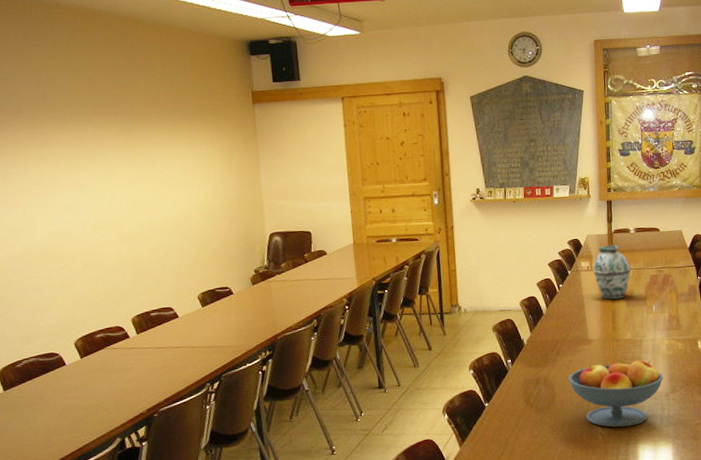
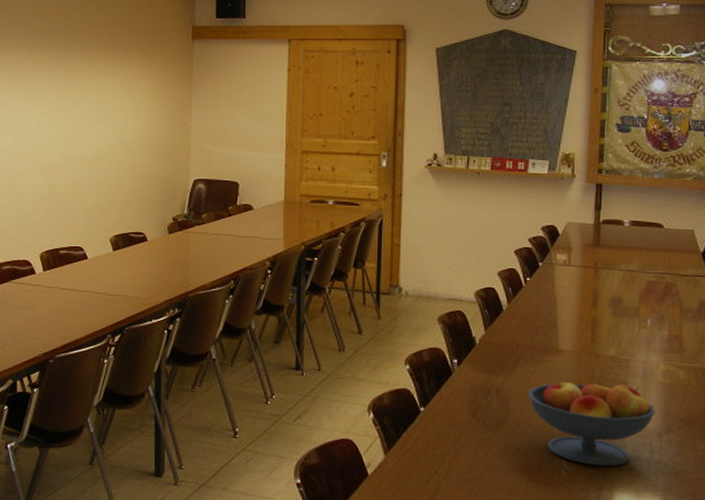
vase: present [593,245,631,300] -> none [571,237,622,305]

